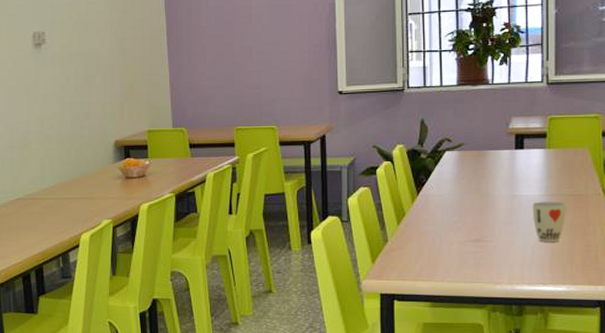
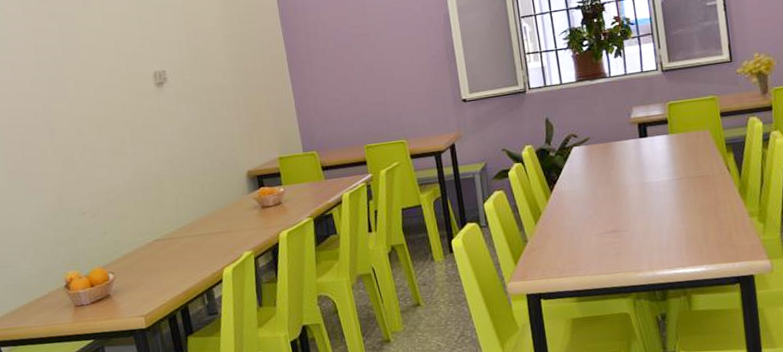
cup: present [532,201,566,243] -> none [662,184,696,226]

